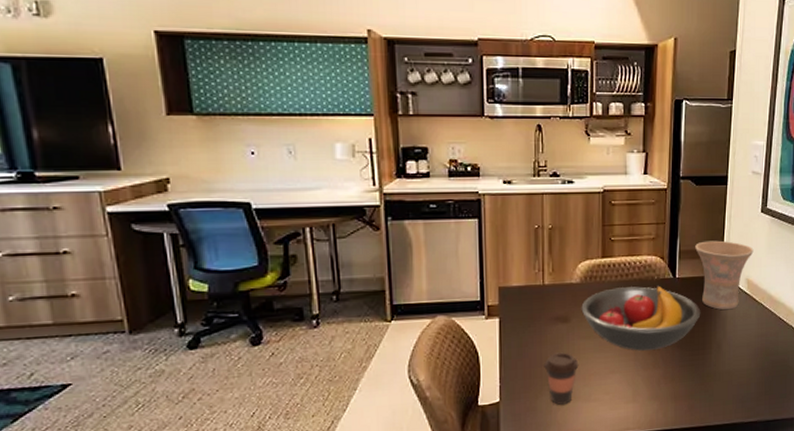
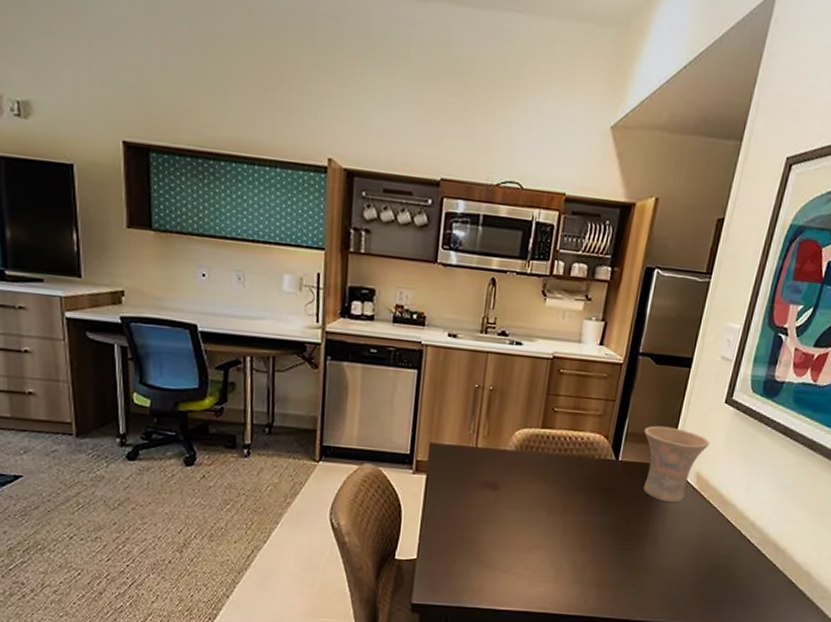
coffee cup: present [544,352,579,405] -> none [466,519,503,573]
fruit bowl: present [581,285,701,351] -> none [512,461,641,533]

